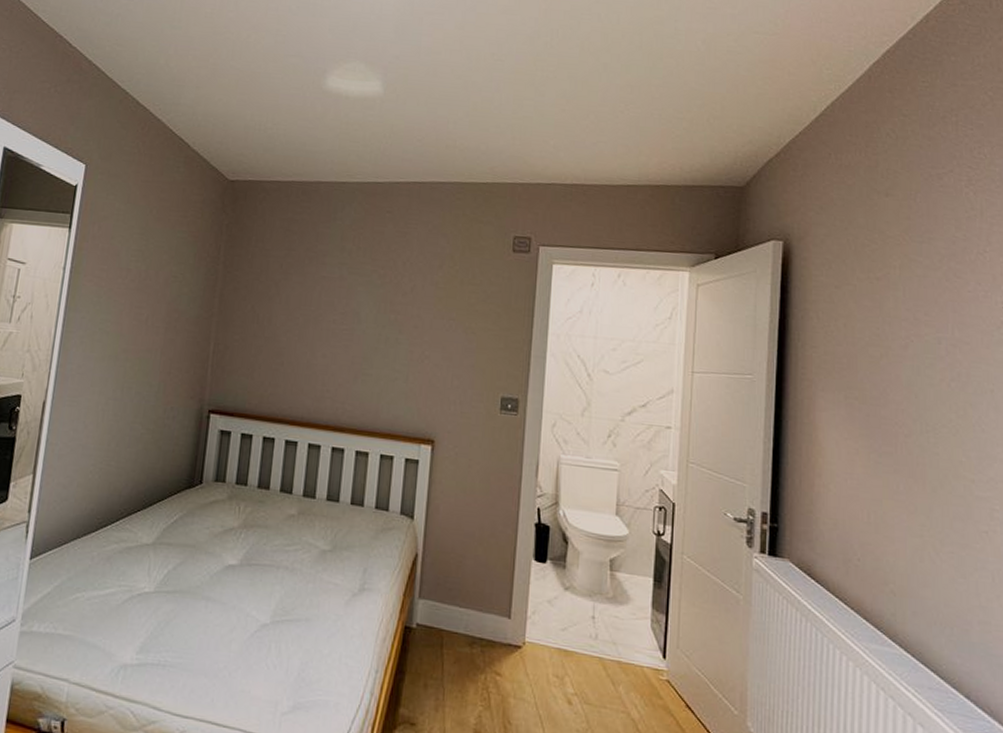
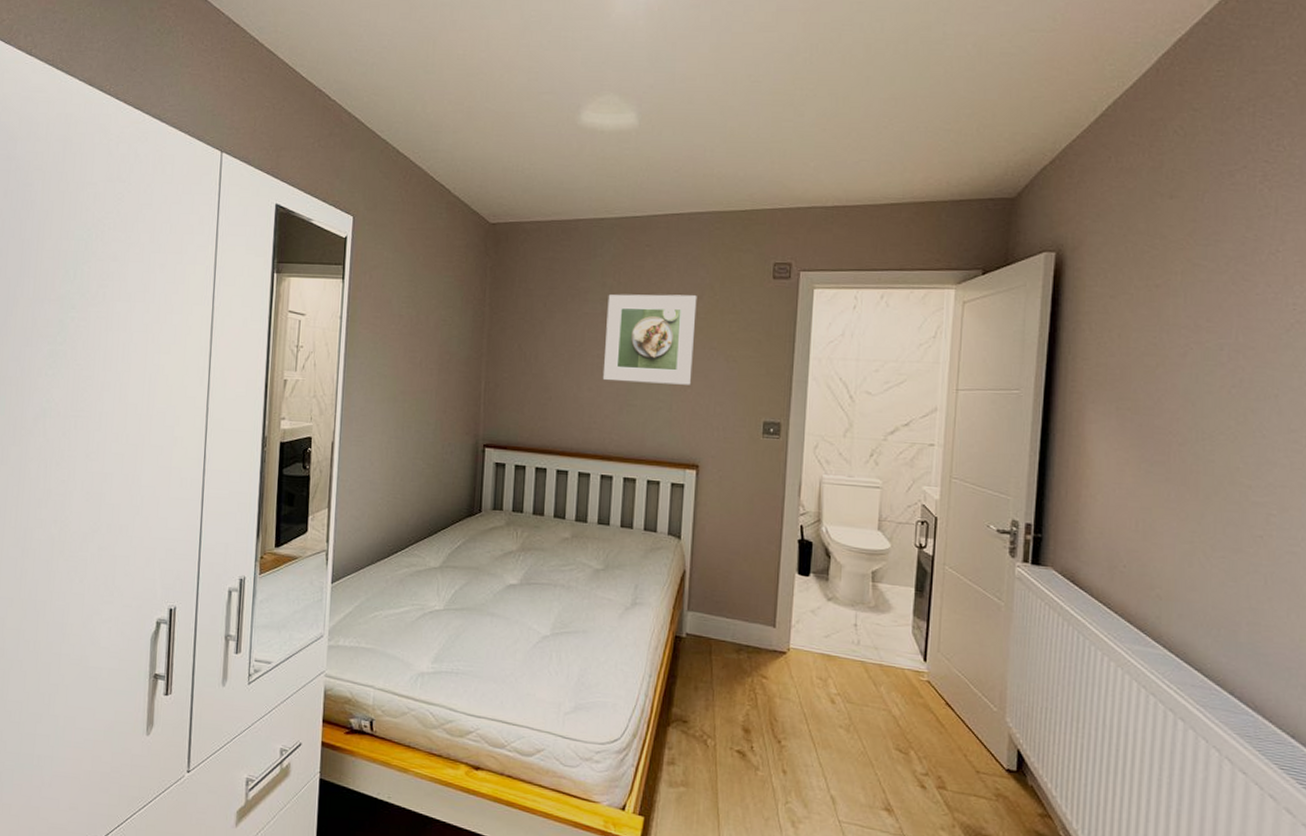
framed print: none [337,259,437,356] -> present [602,294,697,385]

